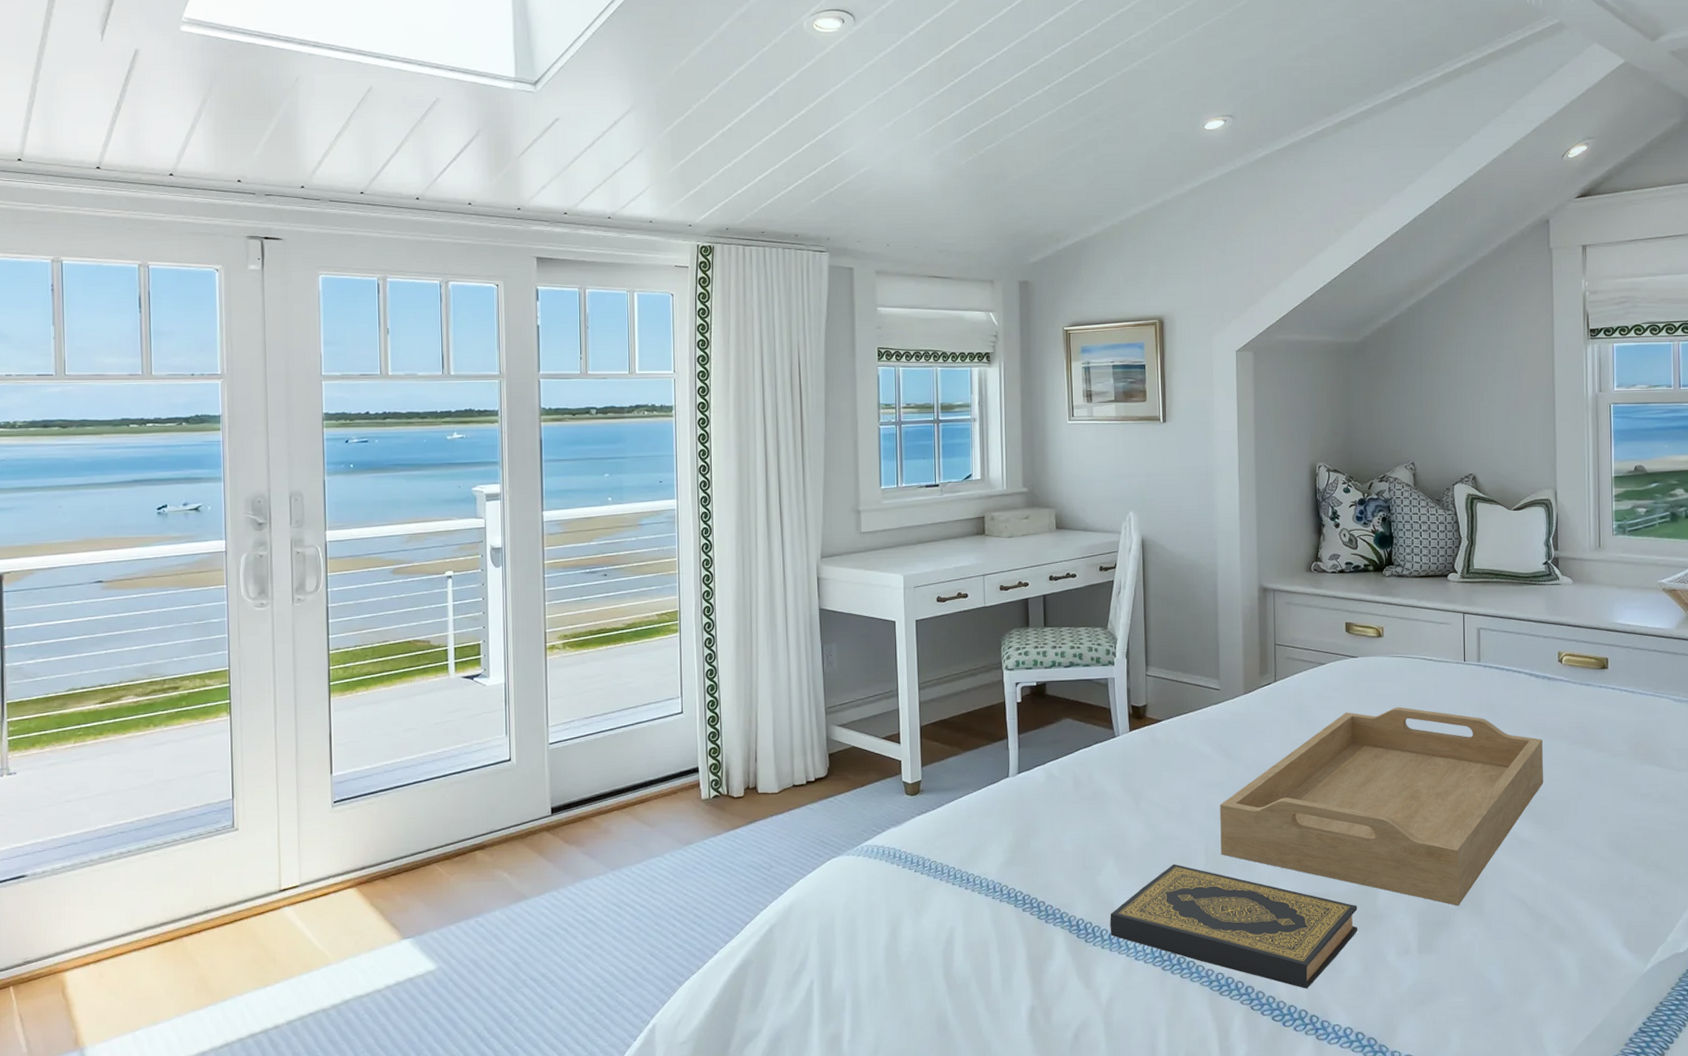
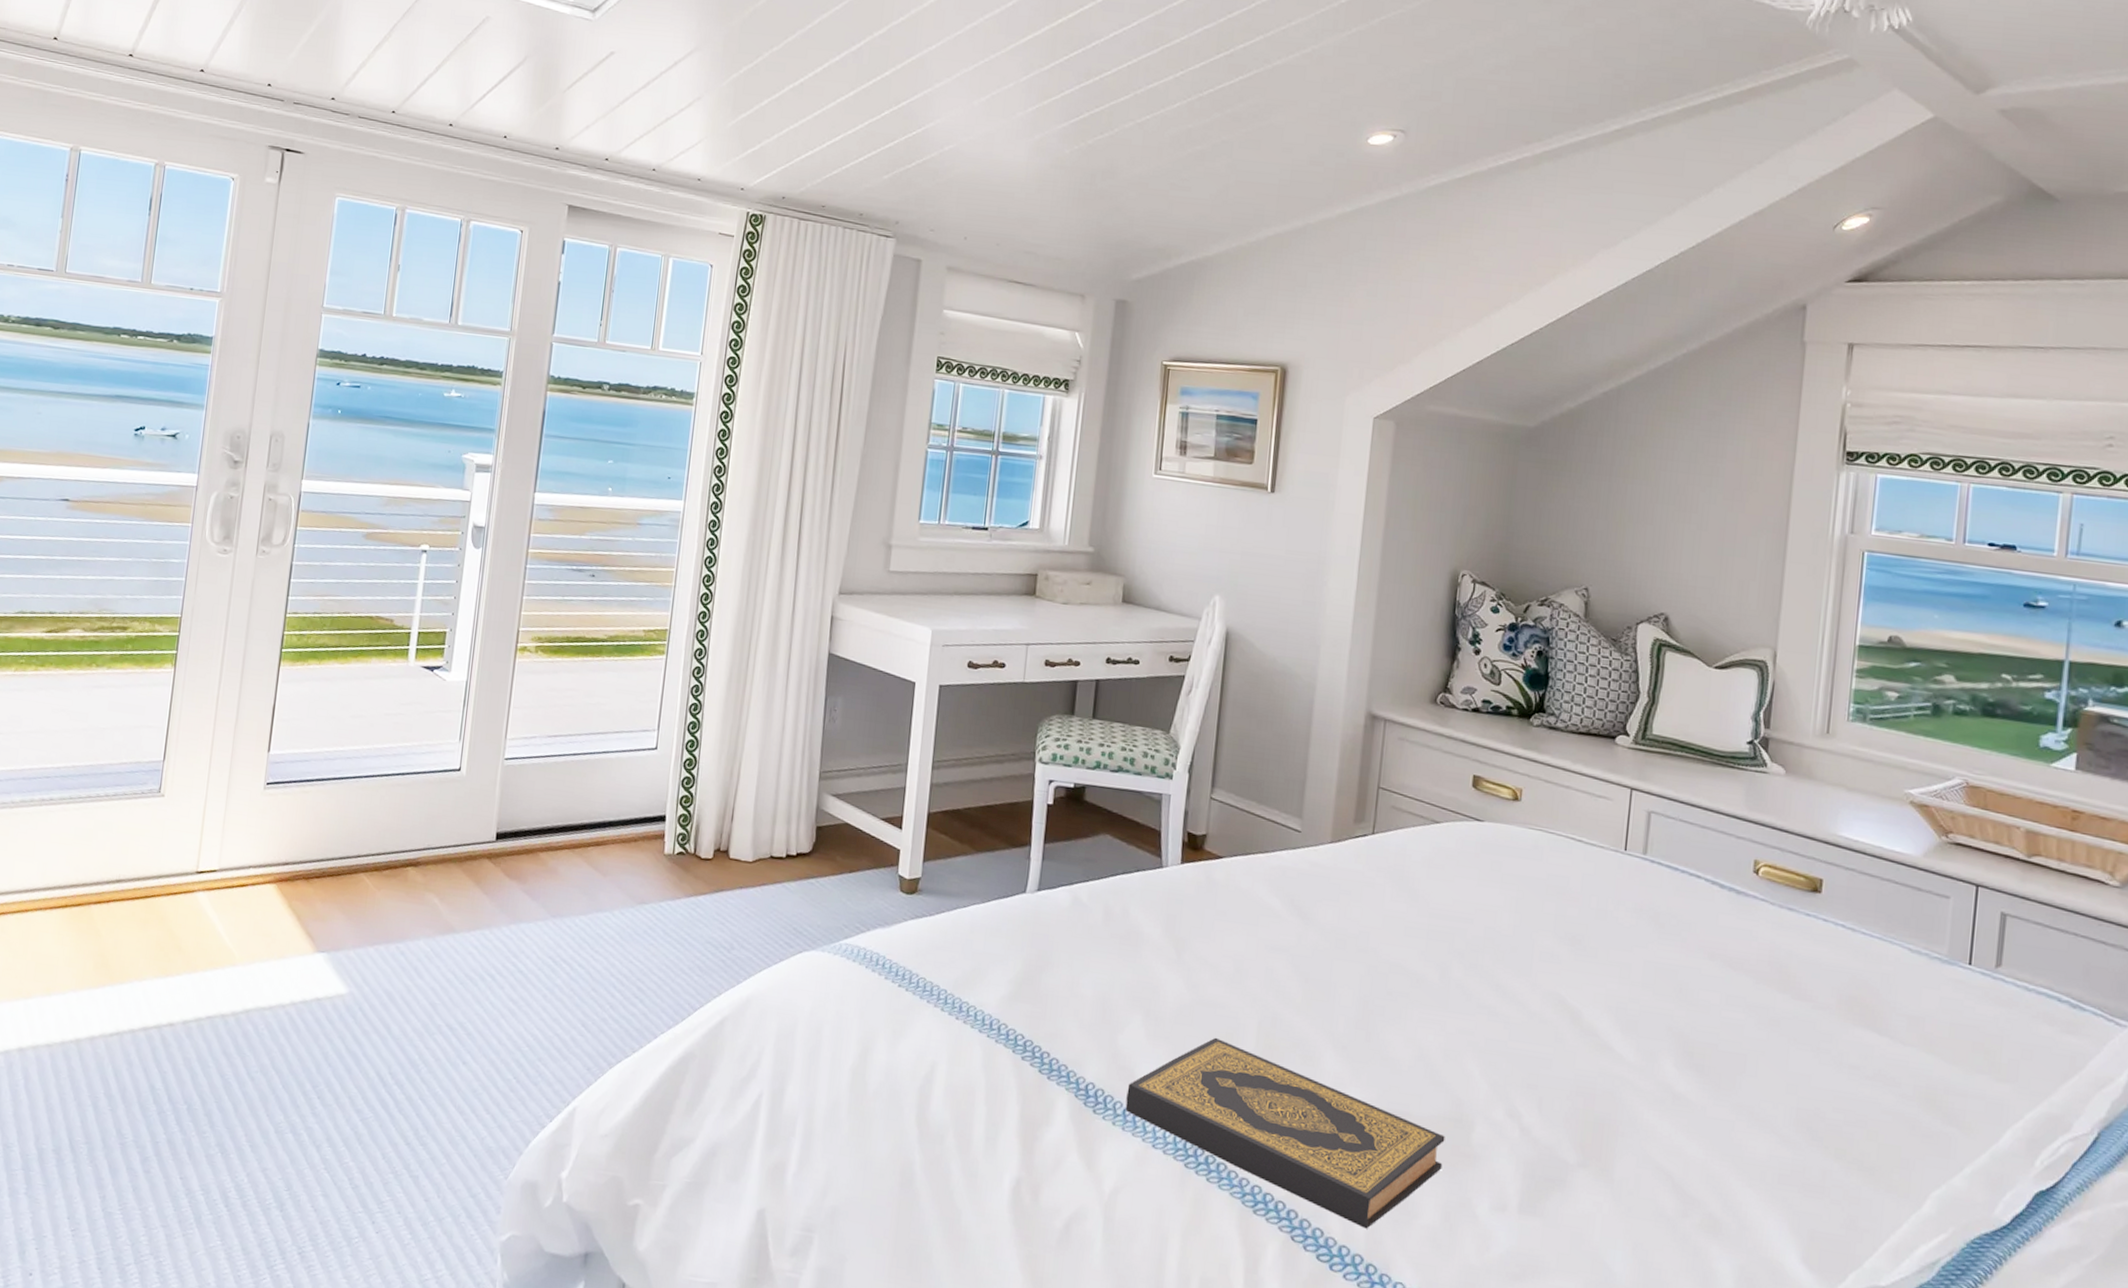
serving tray: present [1220,707,1543,906] -> none [1277,888,1720,1163]

